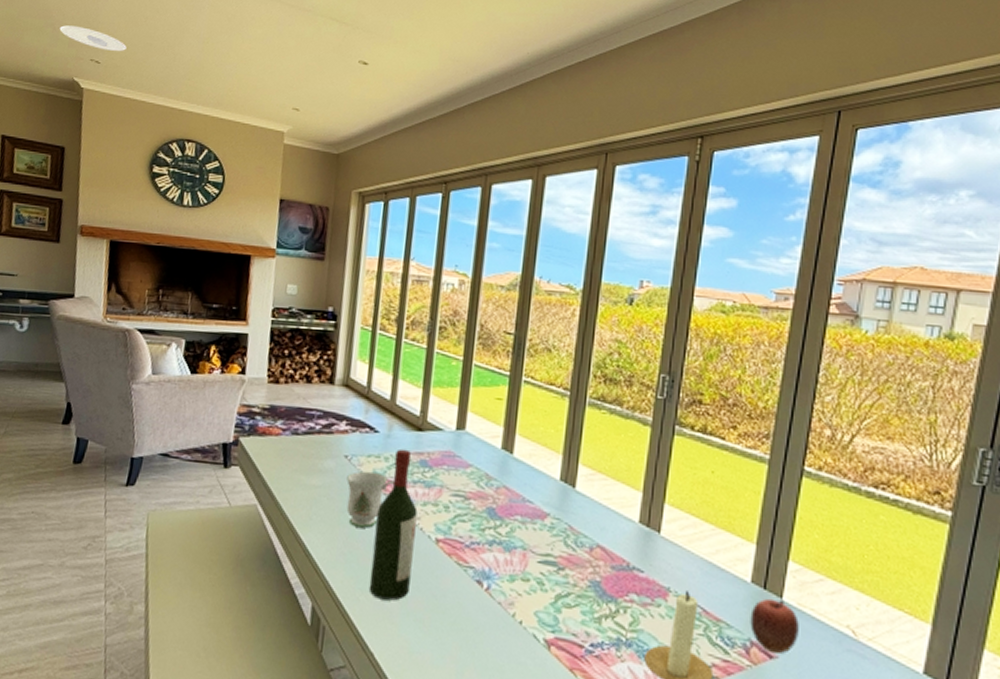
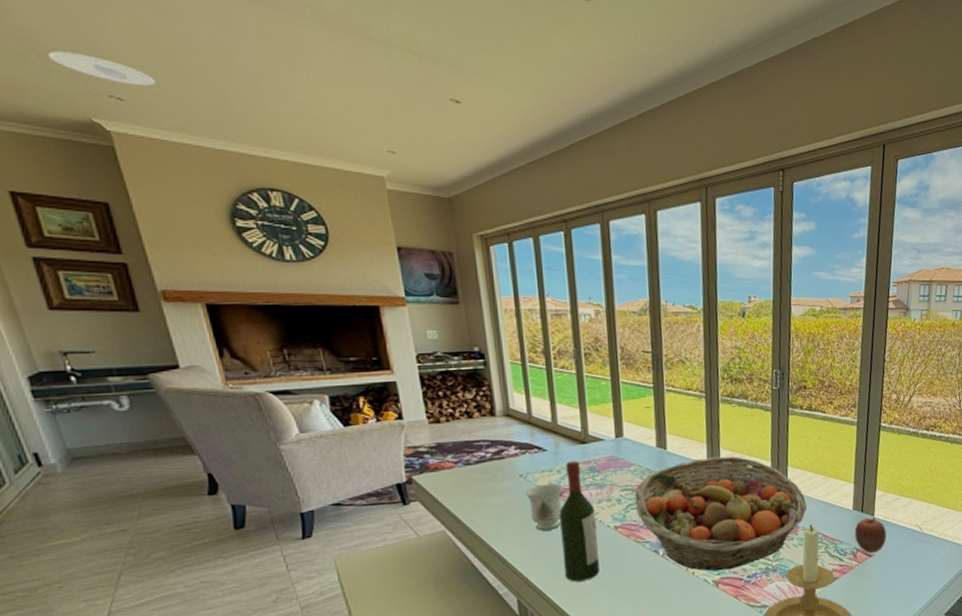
fruit basket: none [464,472,684,630] -> present [634,455,807,571]

